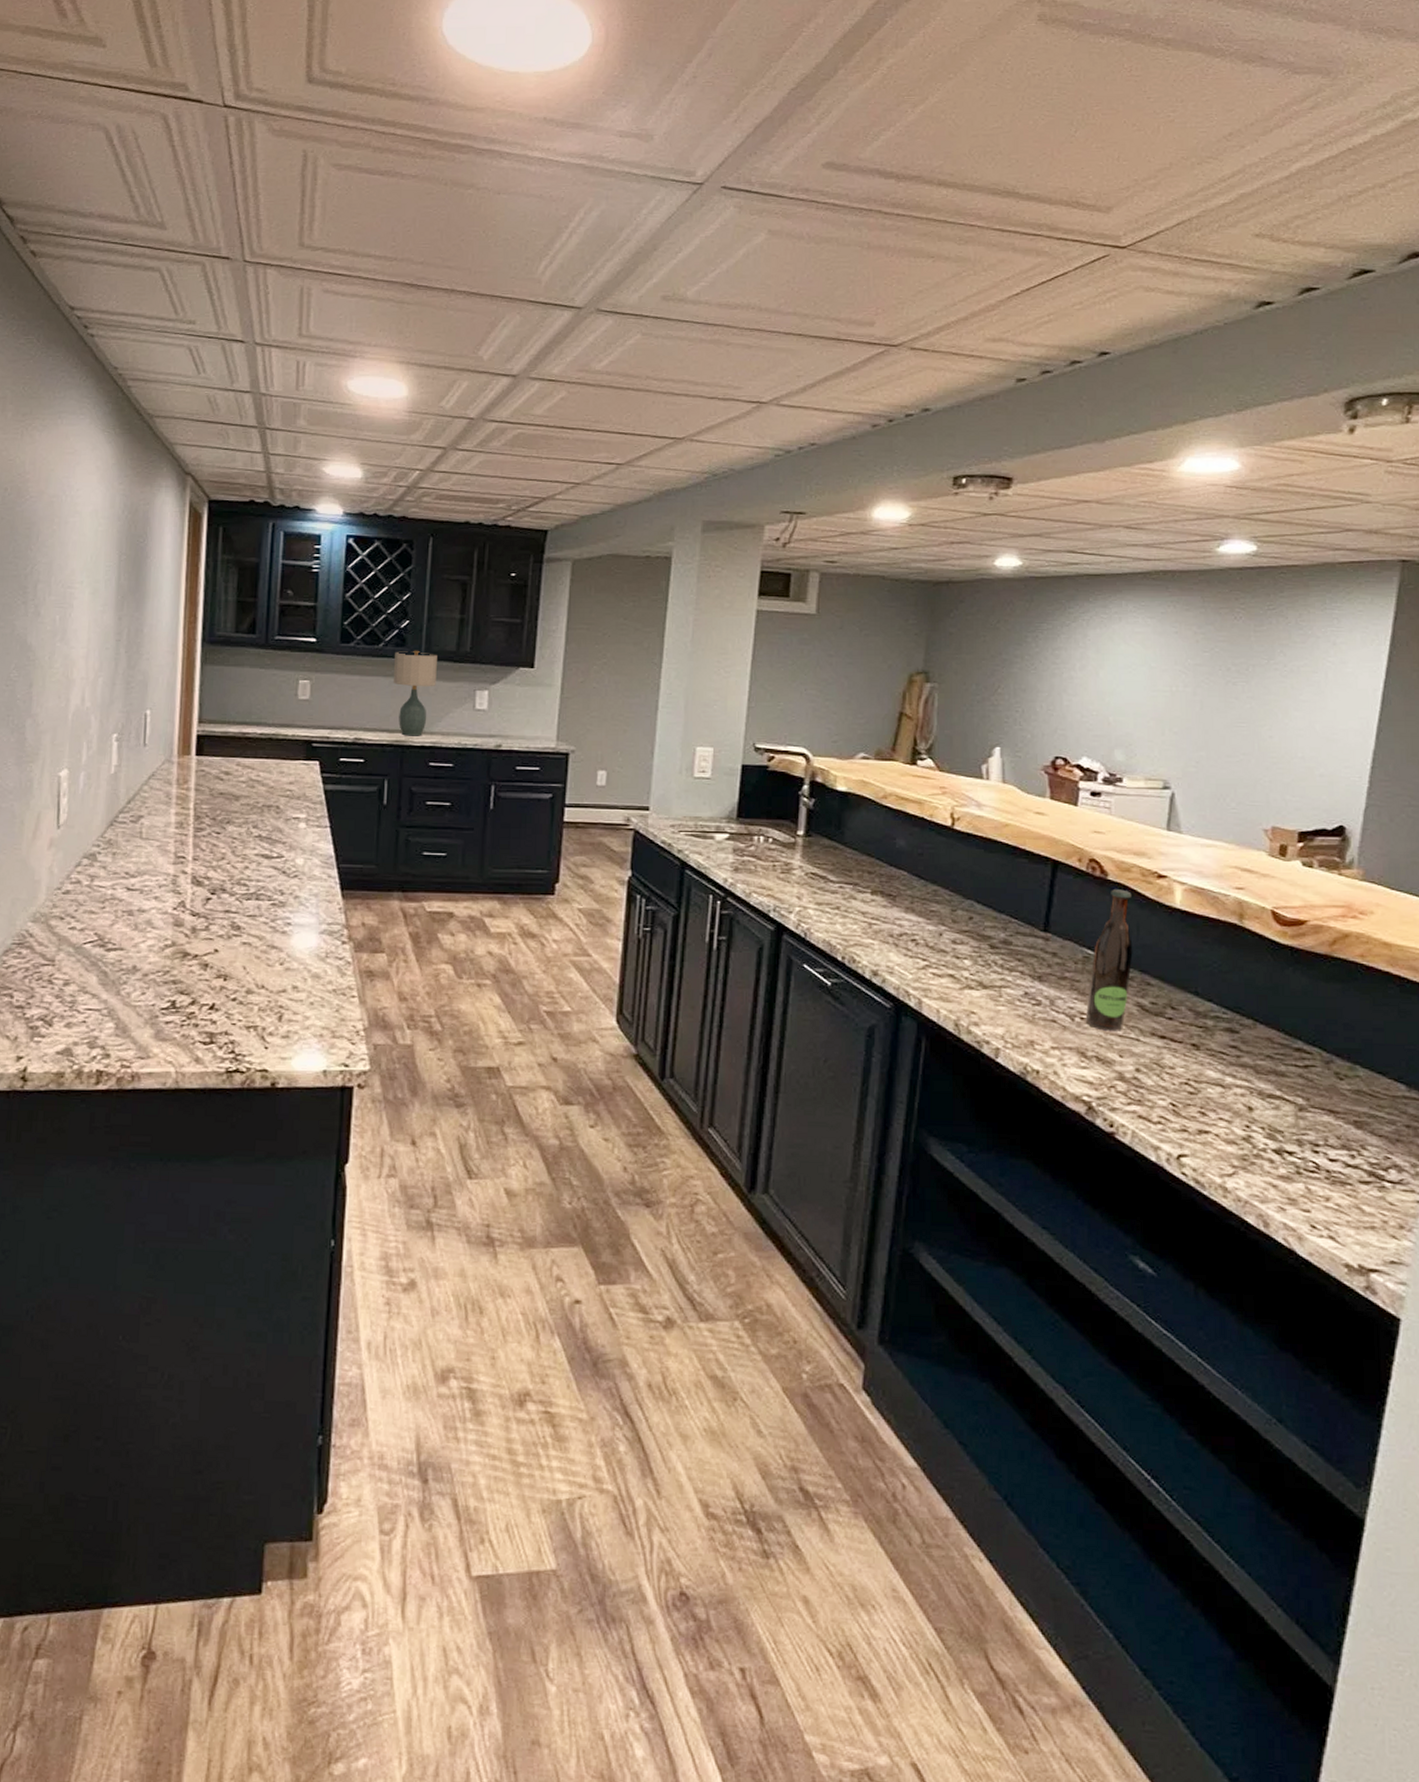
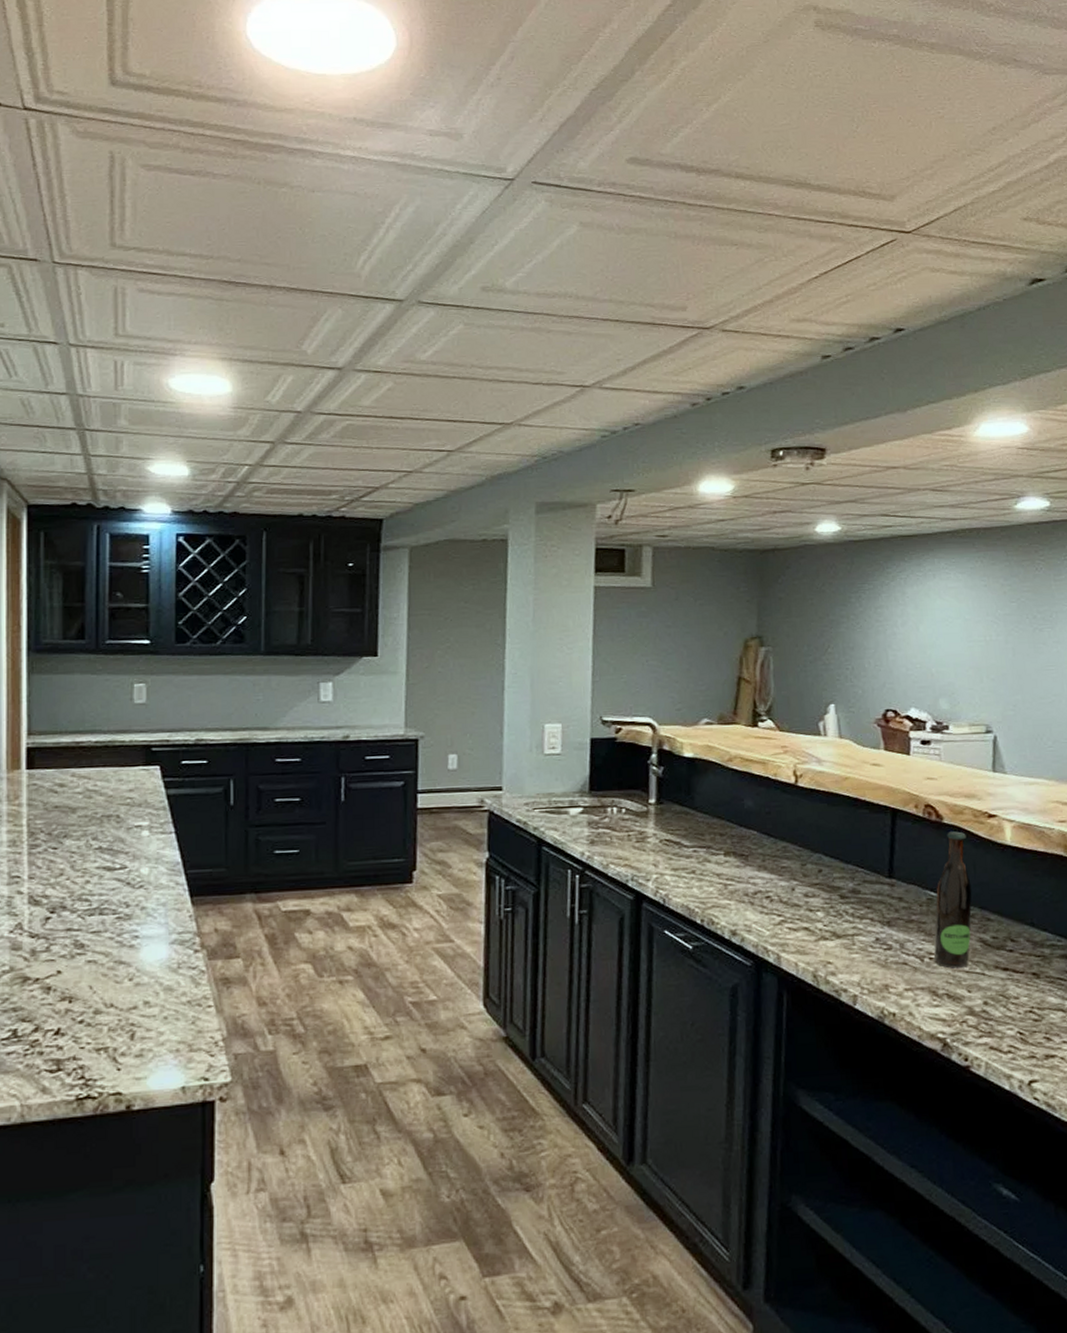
table lamp: present [393,650,437,736] -> none [233,646,278,734]

